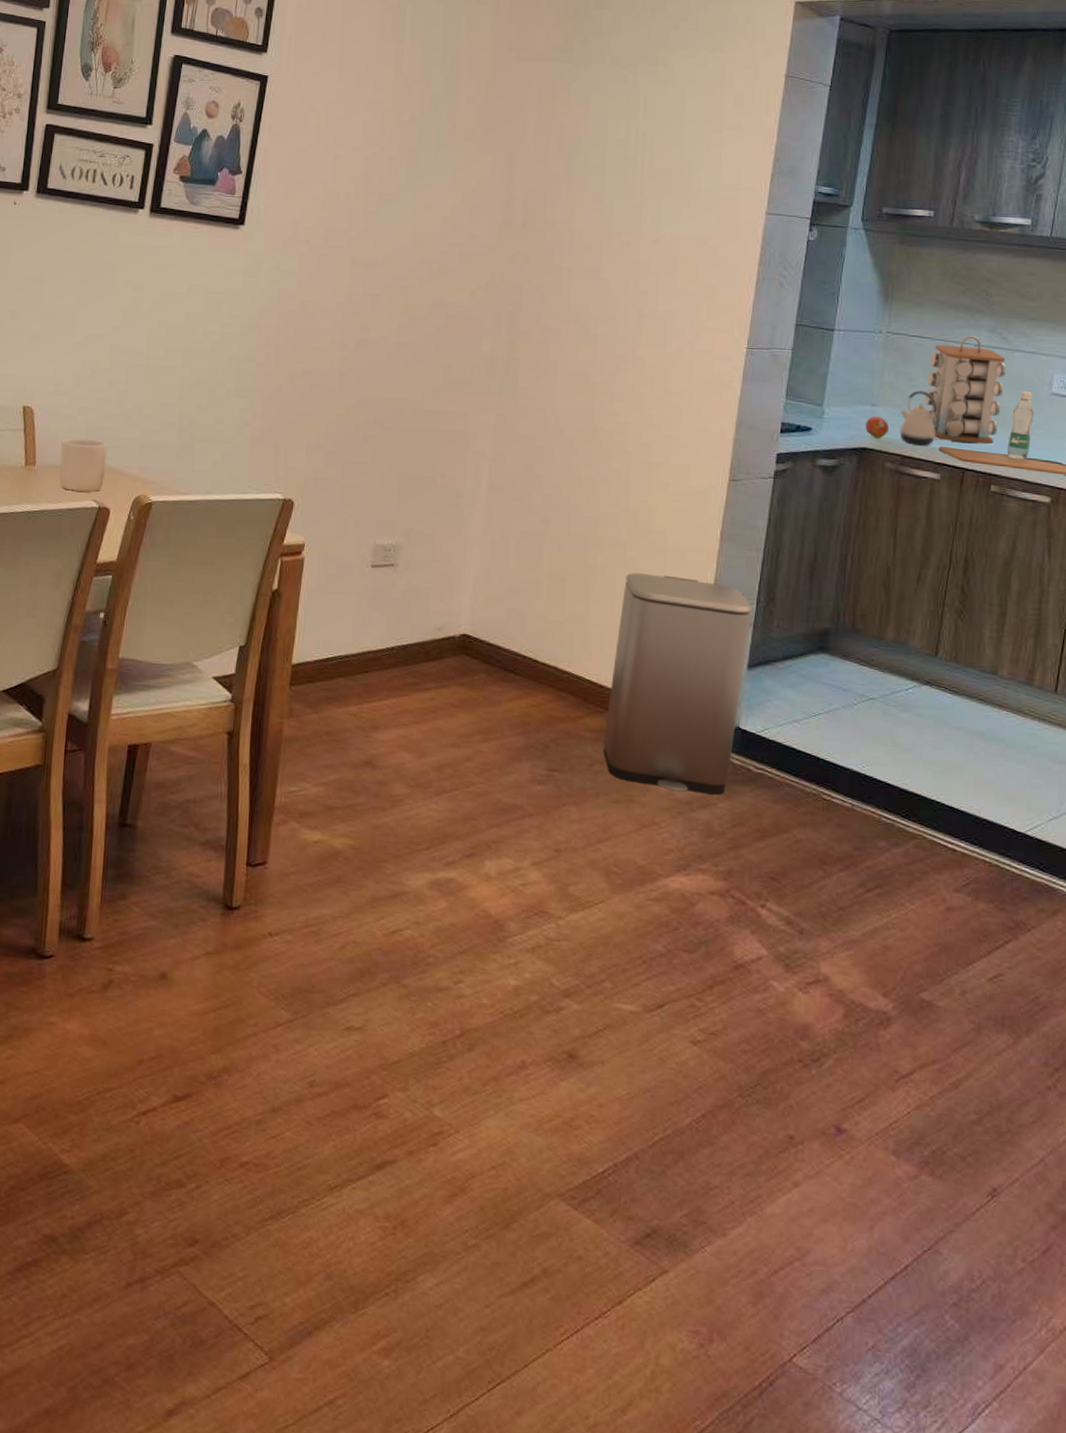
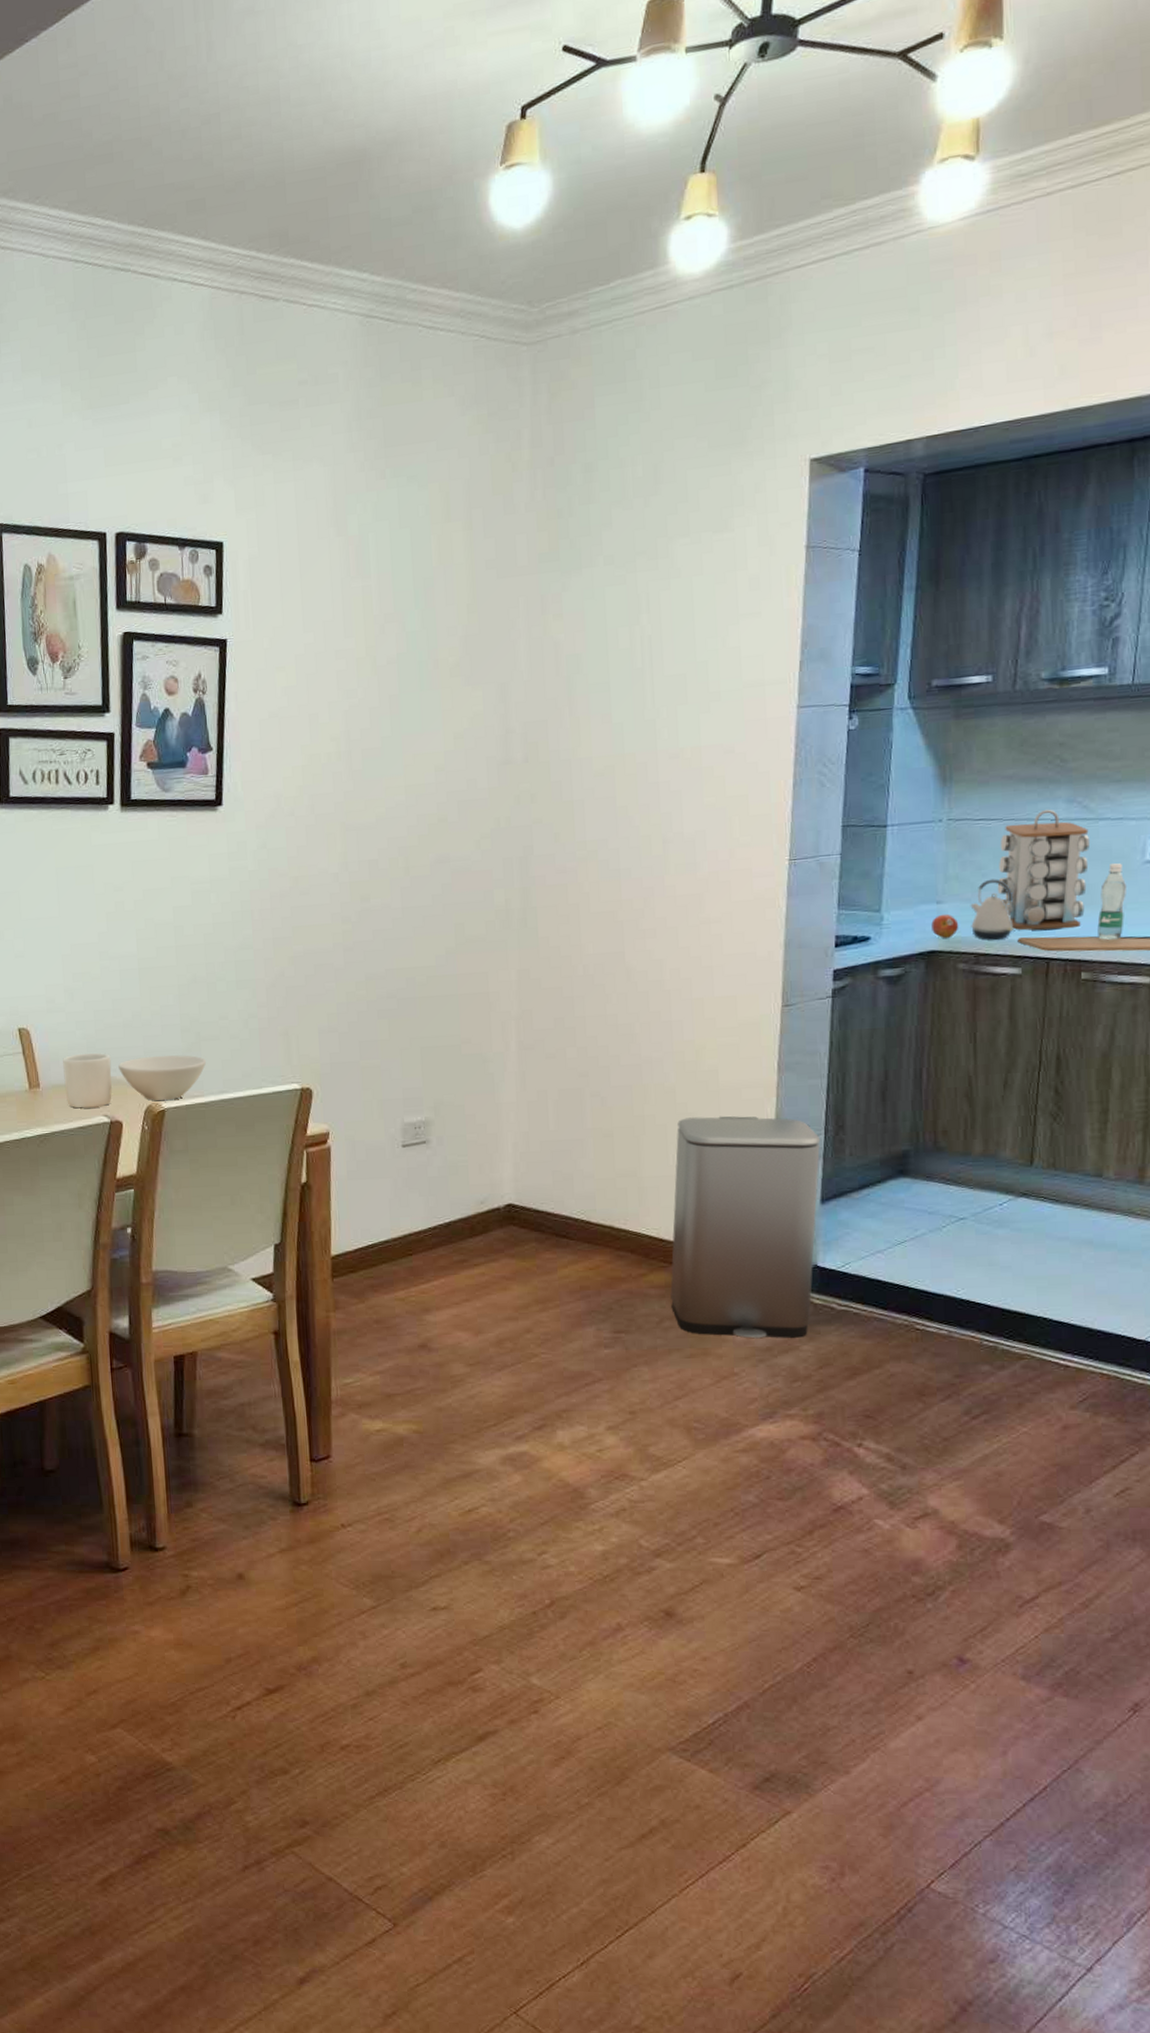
bowl: none [114,449,197,495] -> present [118,1055,206,1101]

